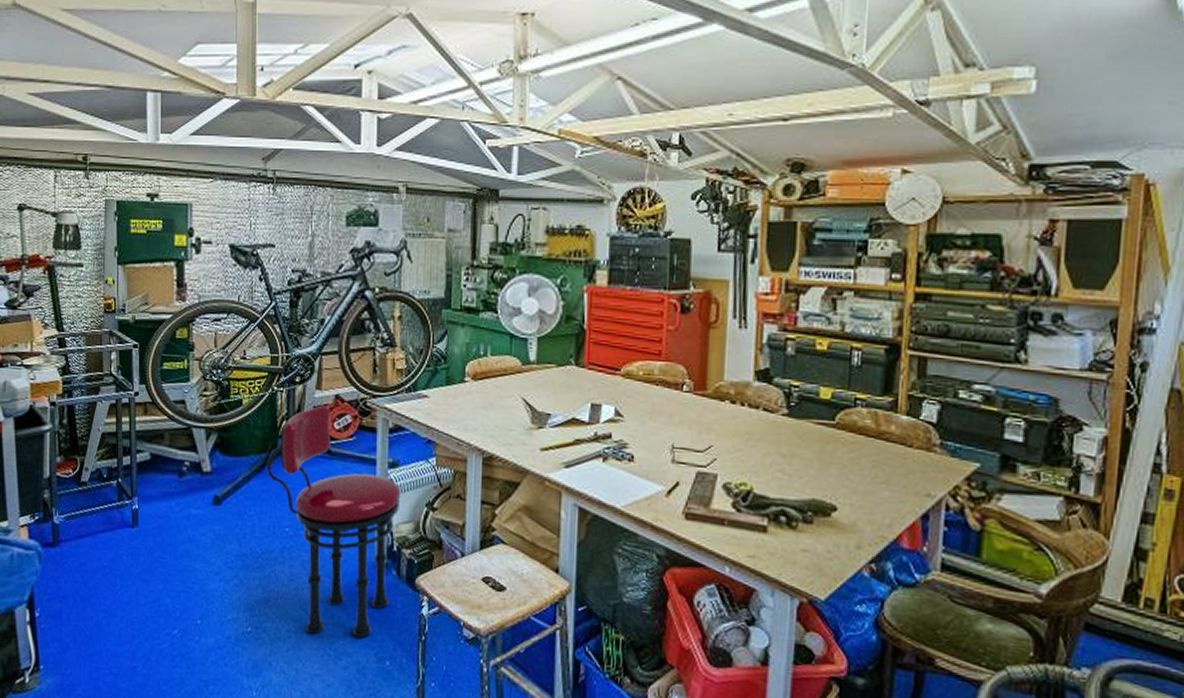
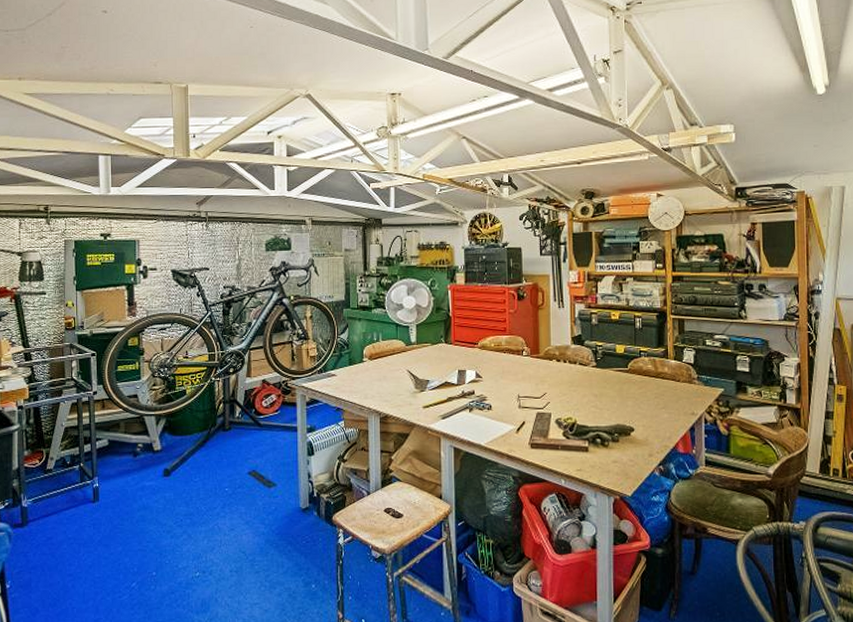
stool: present [266,405,401,638] -> none [207,389,318,571]

